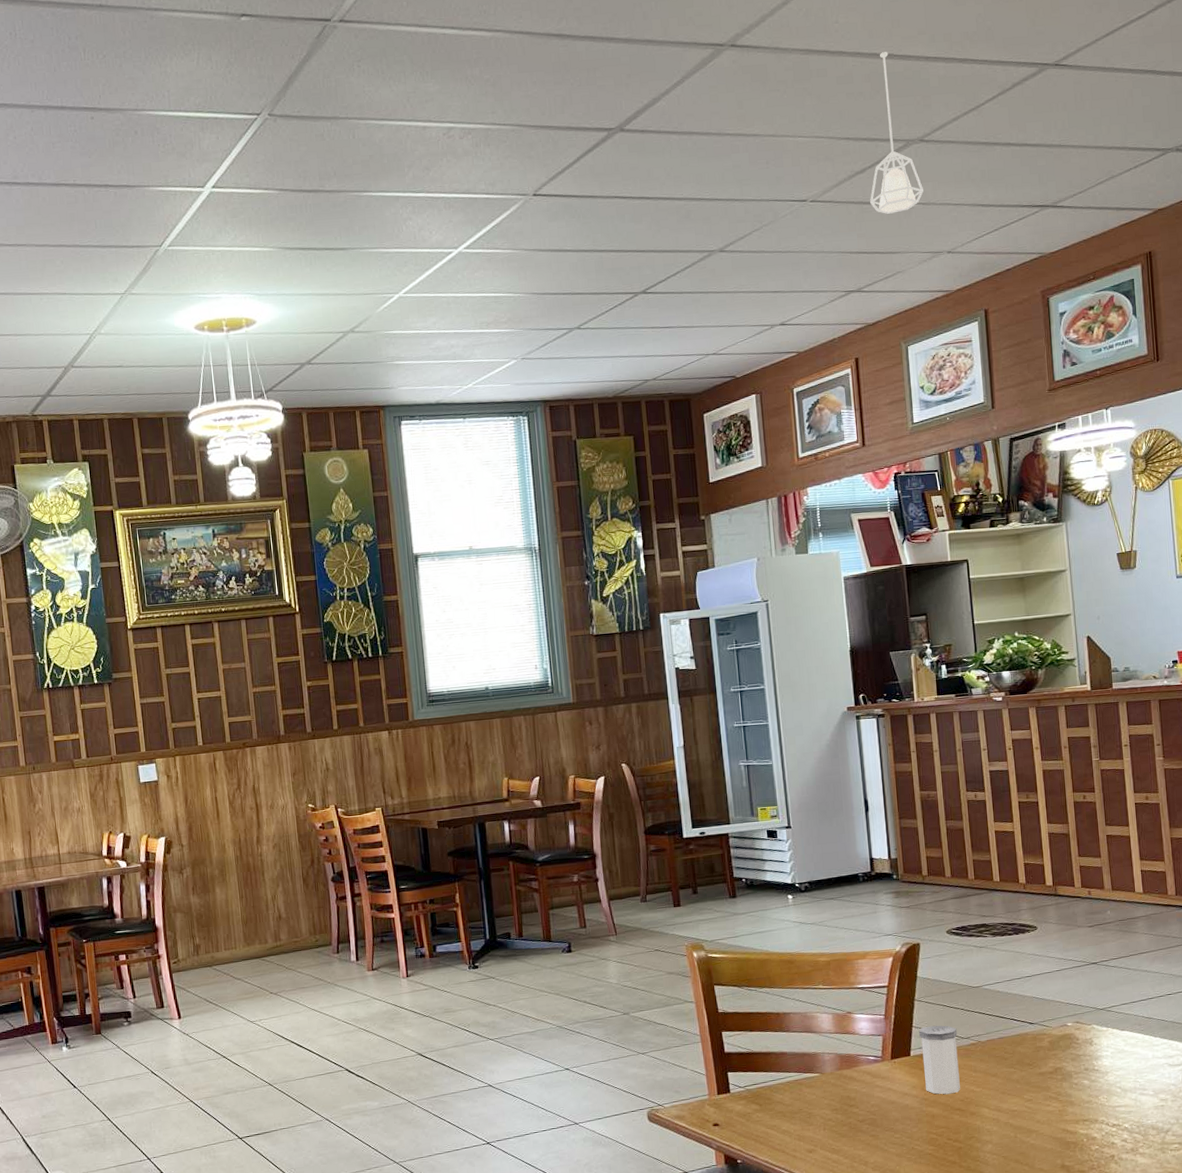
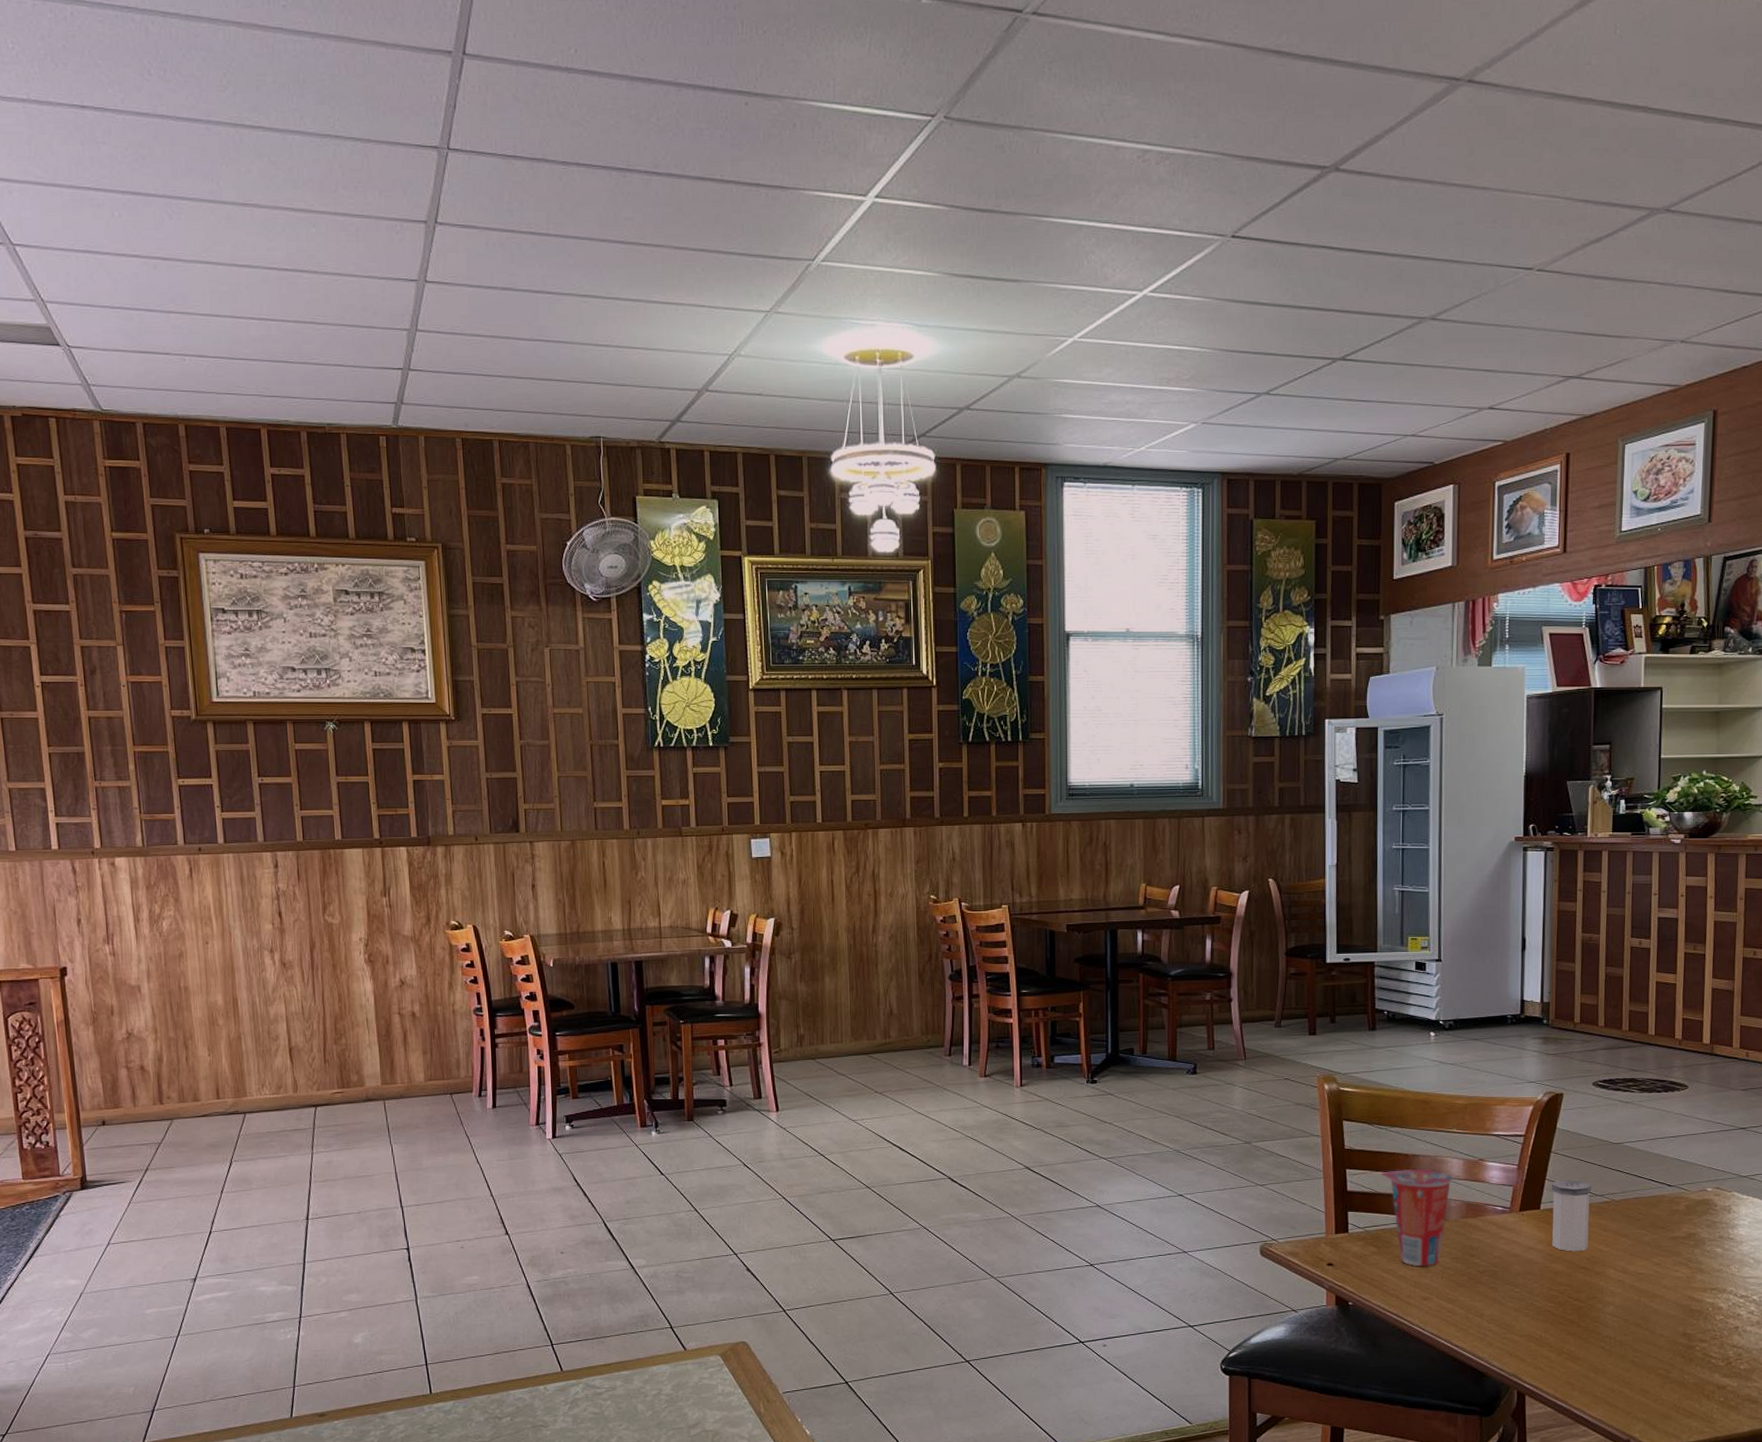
cup: none [754,1025,824,1120] -> present [1379,1168,1453,1267]
pendant lamp: present [870,52,923,214] -> none [1603,103,1663,292]

